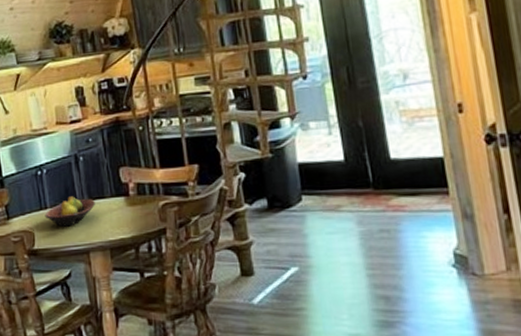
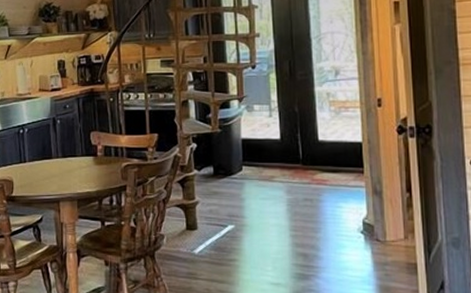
fruit bowl: present [45,196,95,227] -> none [23,153,67,179]

